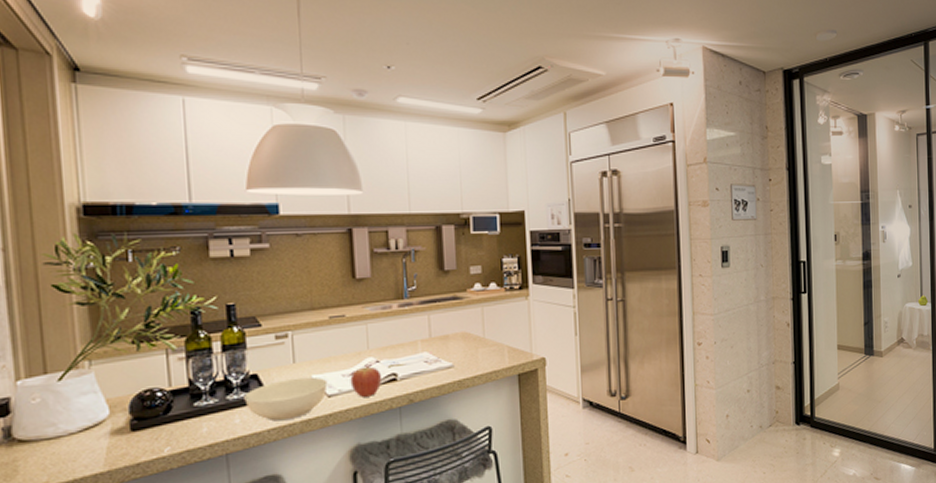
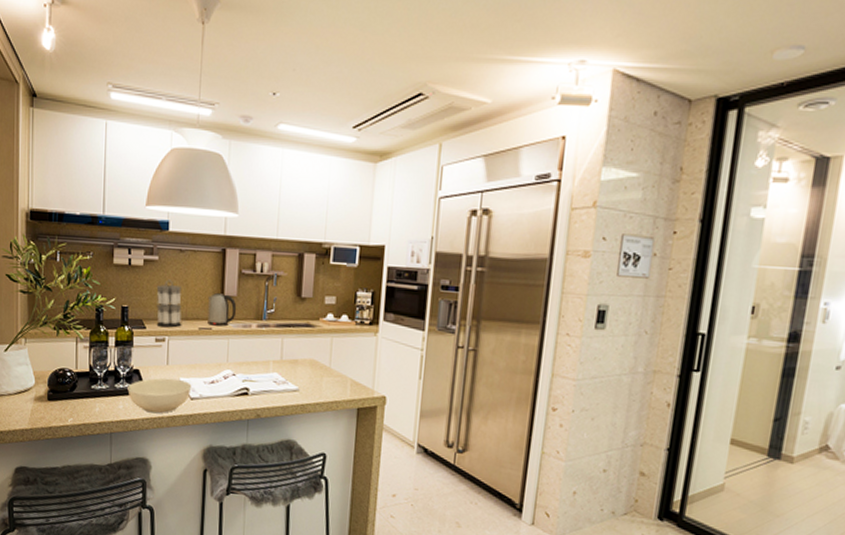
spice rack: none [270,268,308,322] -> present [156,279,182,328]
kettle: none [336,275,373,312] -> present [207,292,237,327]
fruit: present [350,366,382,397] -> none [209,377,237,405]

